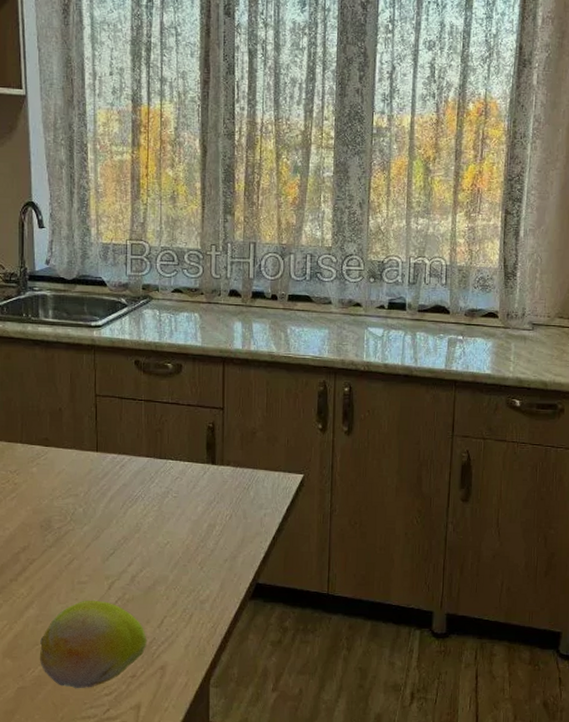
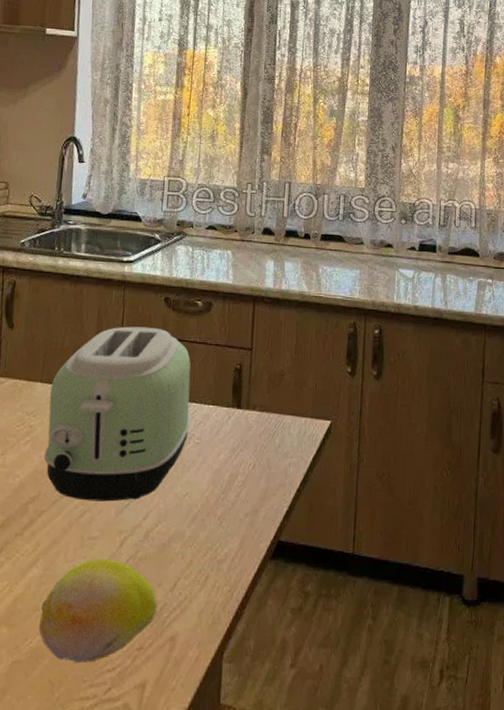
toaster: none [30,389,168,551] -> present [44,326,192,502]

